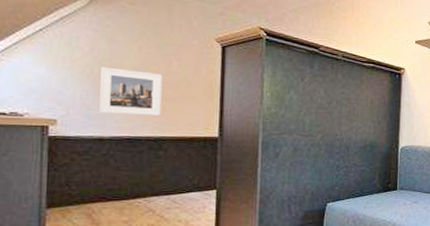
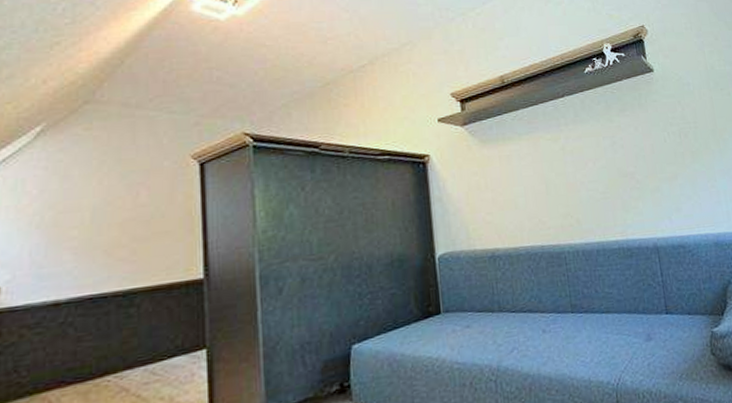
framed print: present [98,66,163,116] -> none [51,209,129,270]

